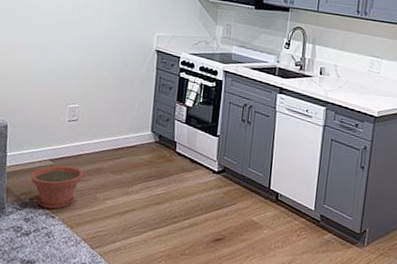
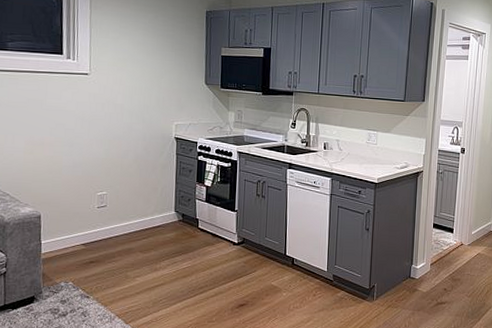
plant pot: present [31,165,84,210] -> none [65,249,114,290]

